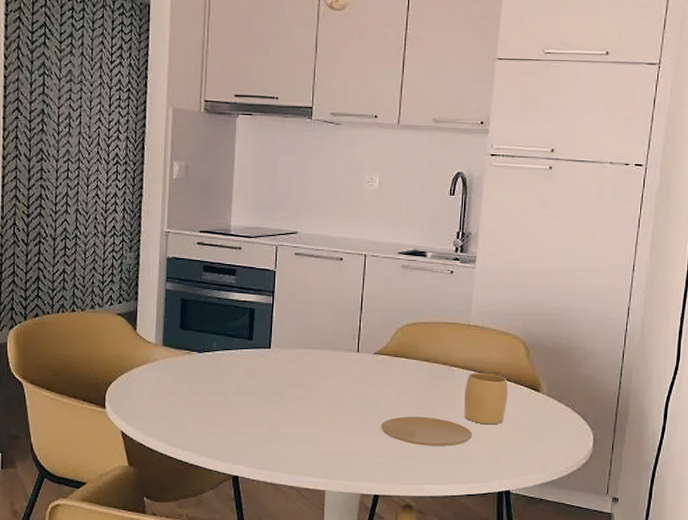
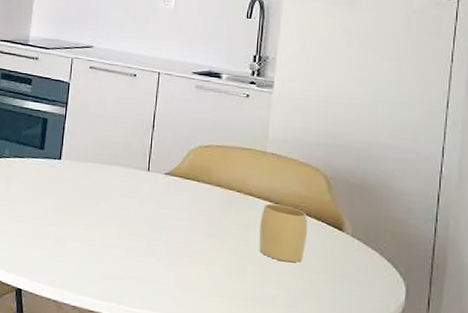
plate: present [381,416,473,446] -> none [170,243,269,282]

